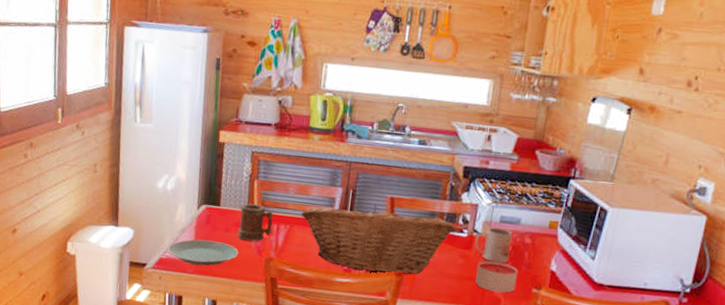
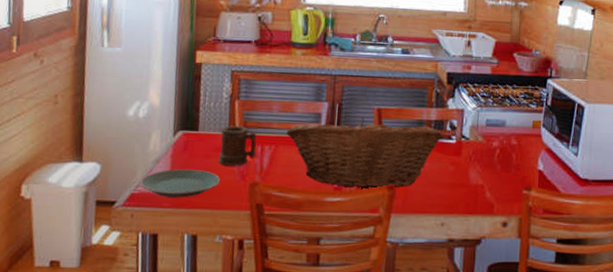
mug: present [475,227,513,264] -> none [464,131,500,167]
candle: present [475,260,518,293] -> none [468,165,508,197]

